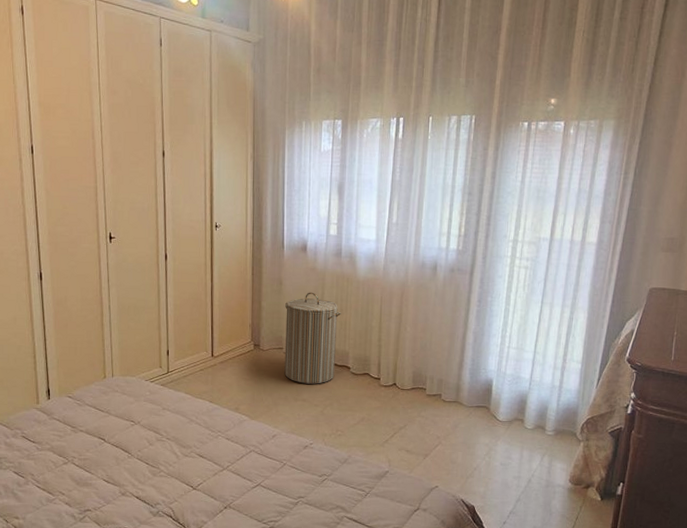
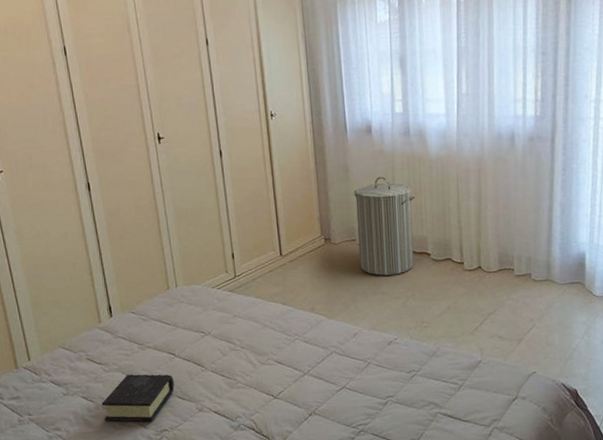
book: none [31,455,101,501] -> present [101,374,175,422]

